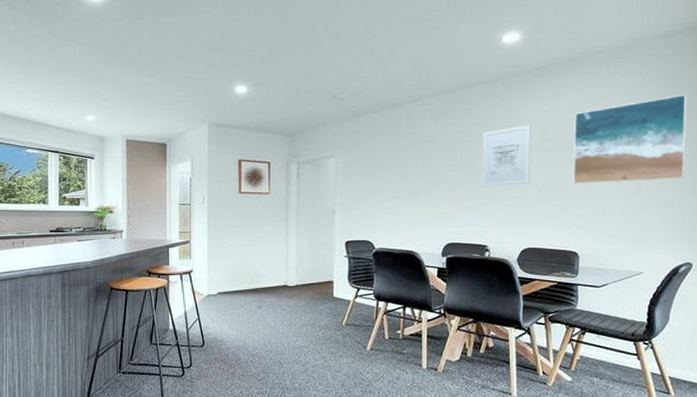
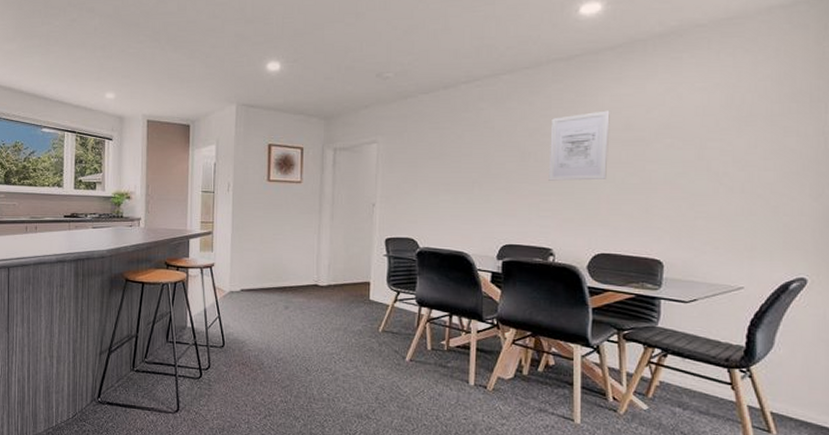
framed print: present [573,94,687,185] -> none [659,76,810,182]

